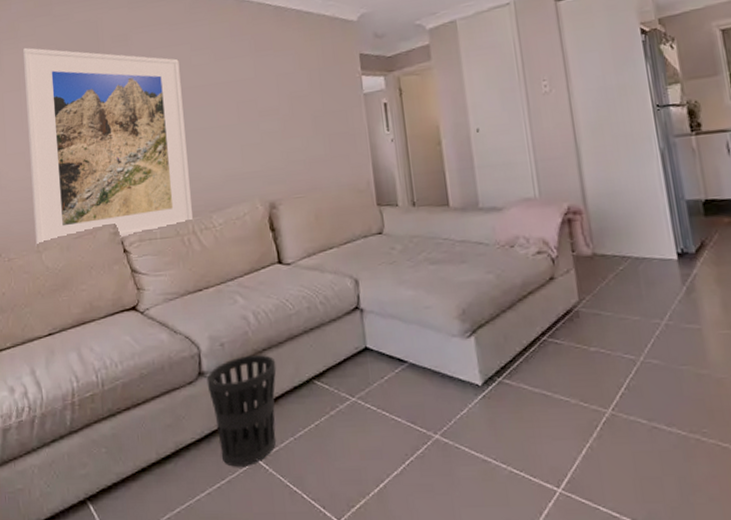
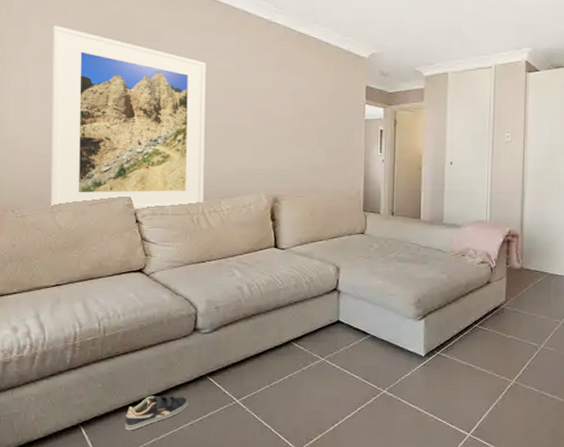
sneaker: none [134,458,202,505] -> present [125,396,188,431]
wastebasket: present [206,354,277,467] -> none [200,318,262,405]

